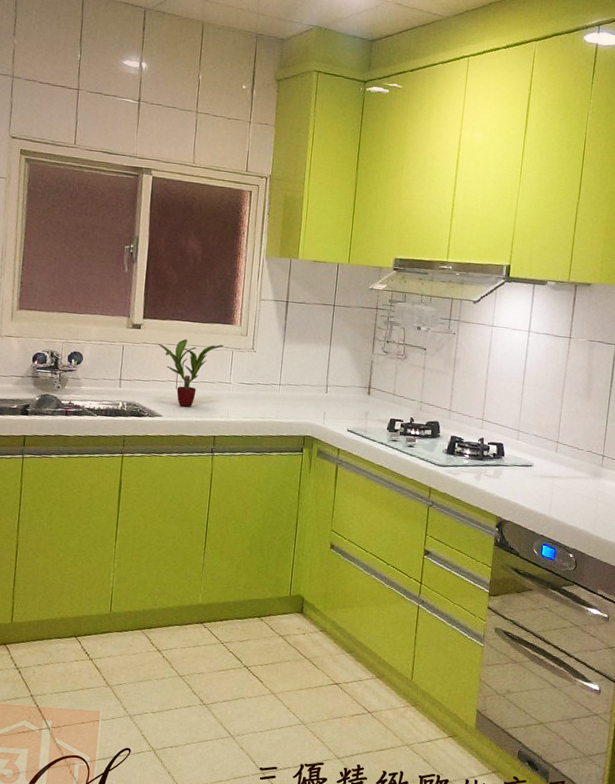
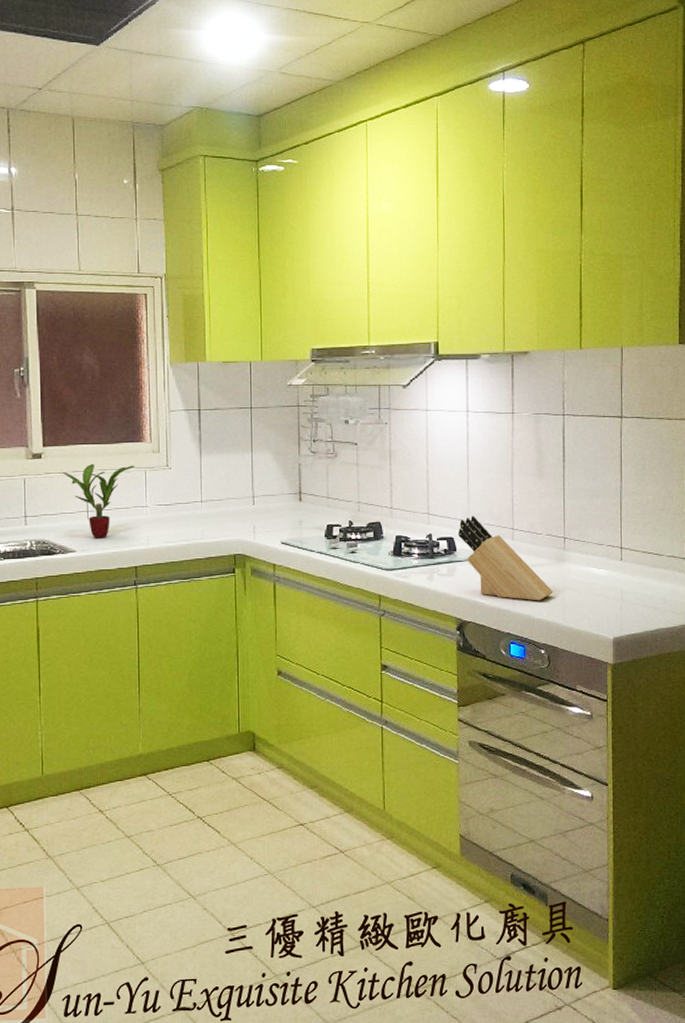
knife block: none [508,426,588,510] -> present [458,515,554,601]

